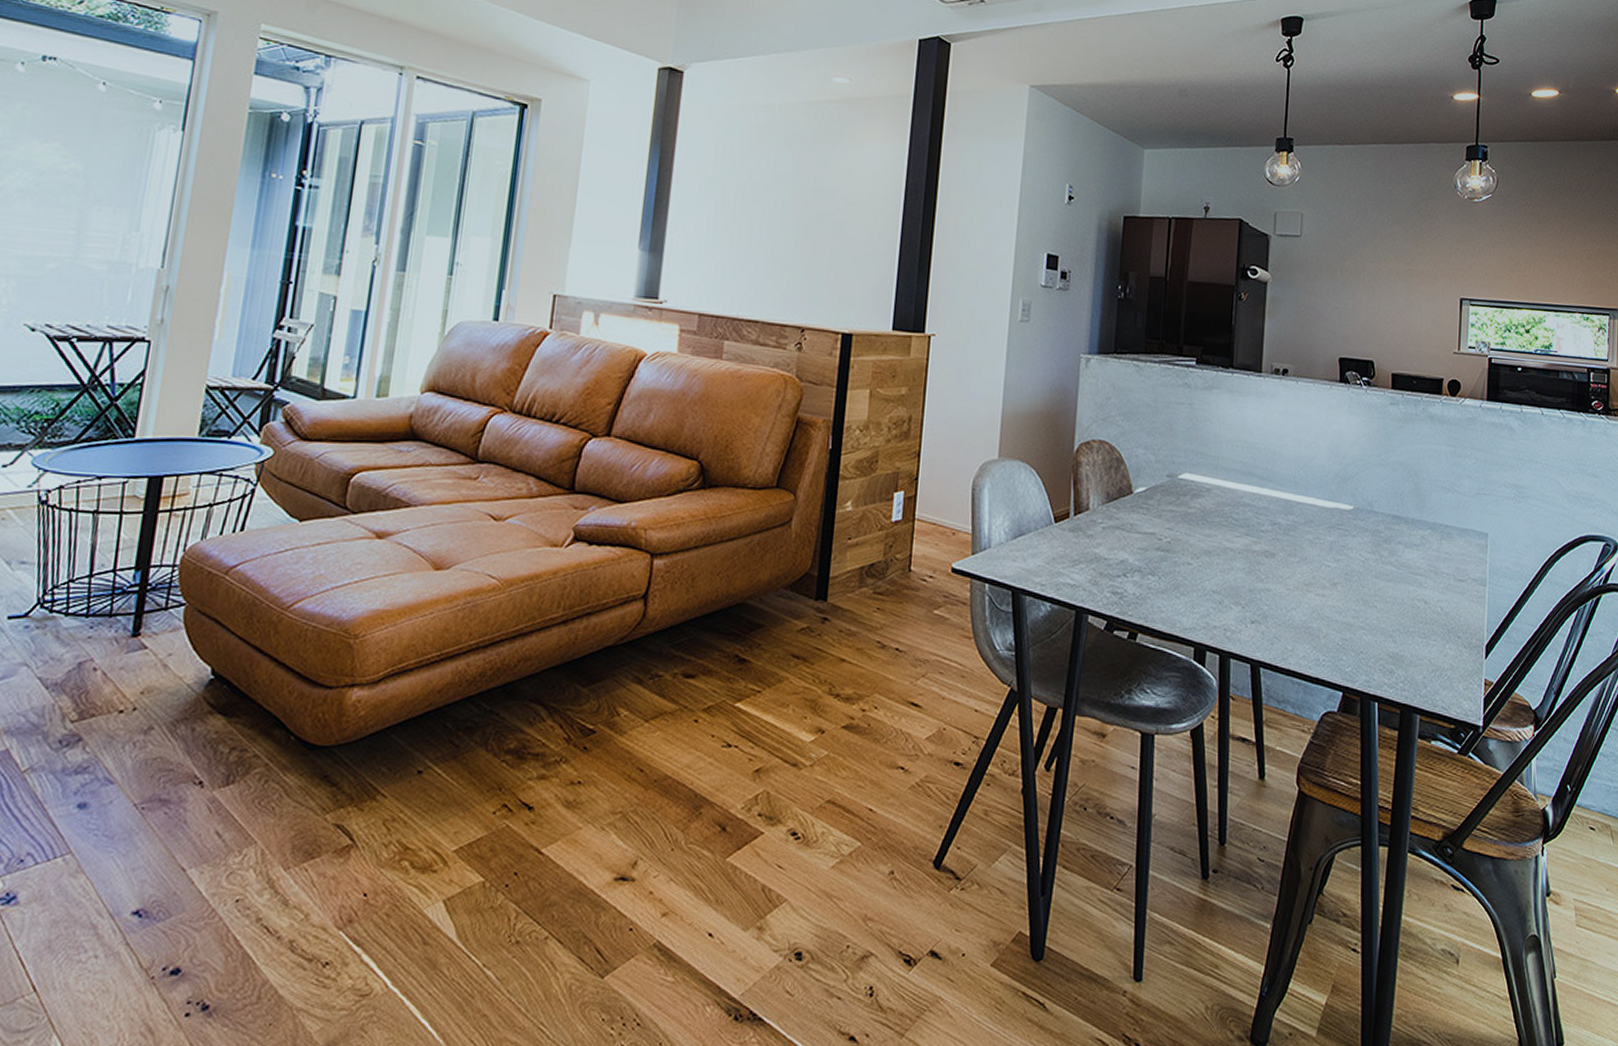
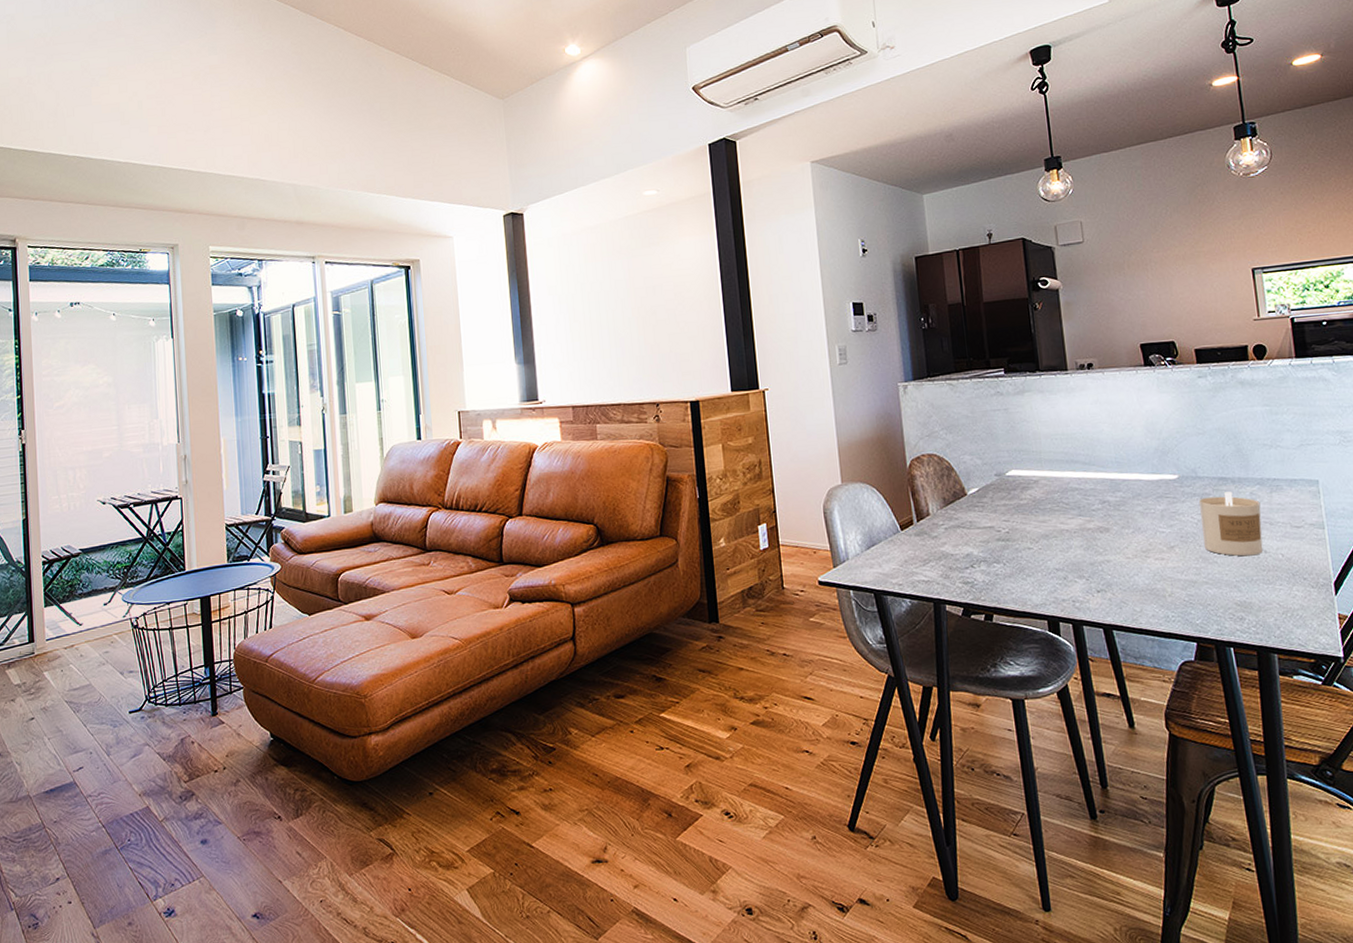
candle: none [1367,532,1429,605] -> present [1198,491,1263,557]

